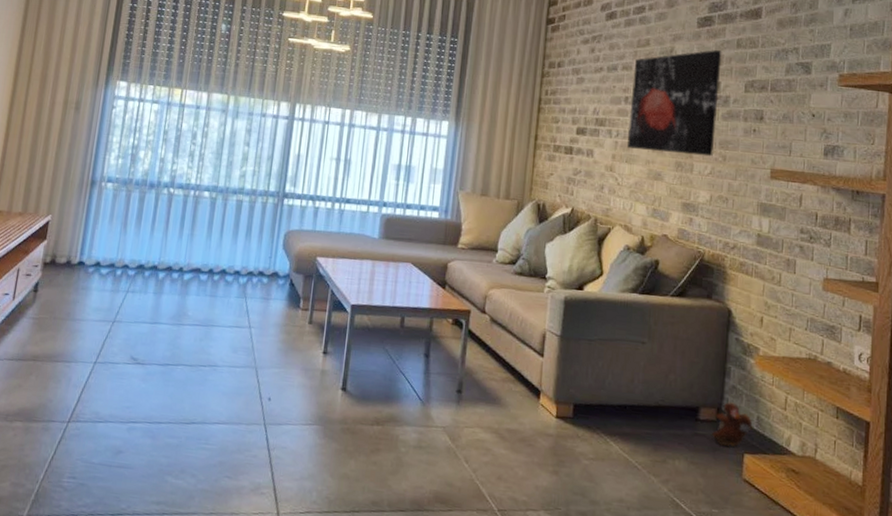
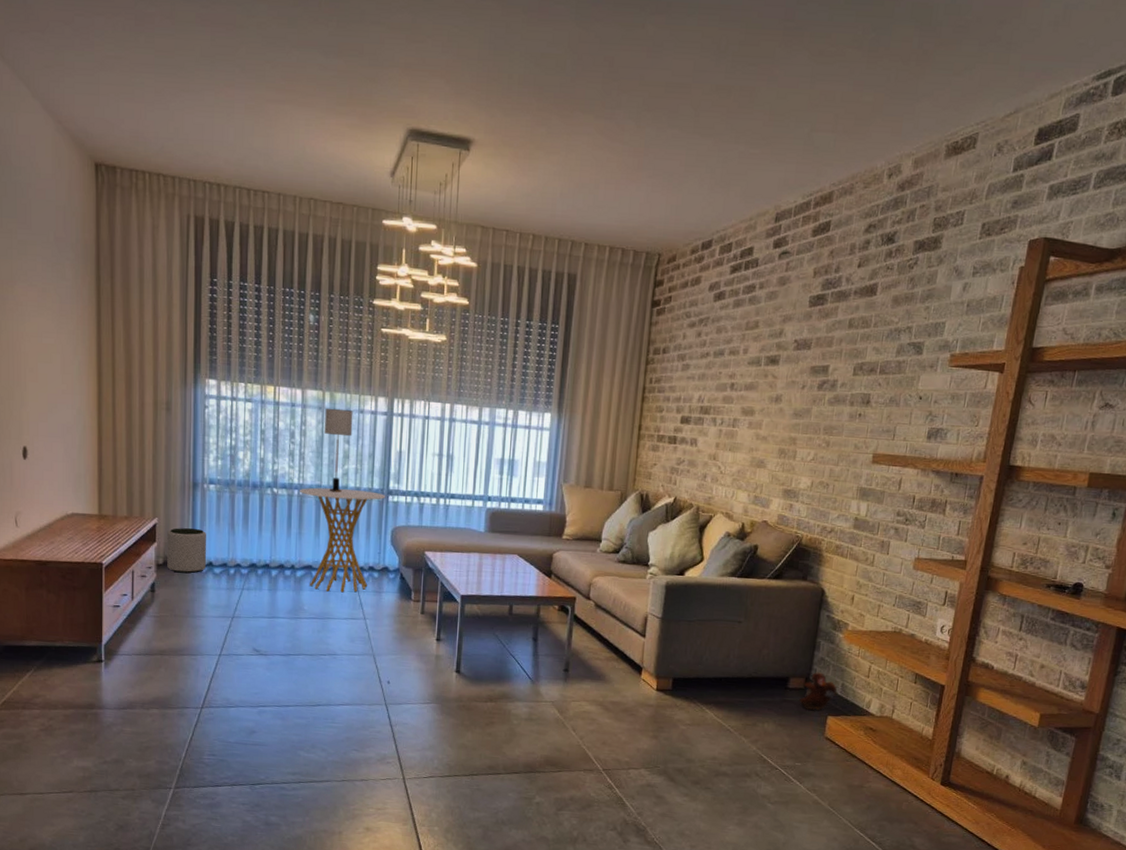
plant pot: none [54,225,98,273] -> present [167,528,206,573]
side table: none [196,188,282,299] -> present [300,487,386,593]
table lamp: none [226,111,256,195] -> present [325,408,353,493]
wall art: present [627,50,722,157] -> none [732,331,833,443]

